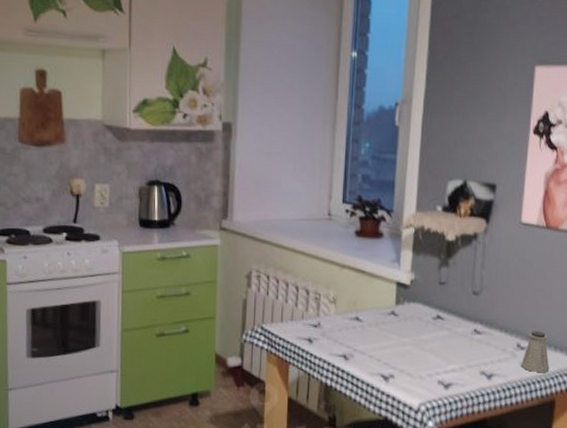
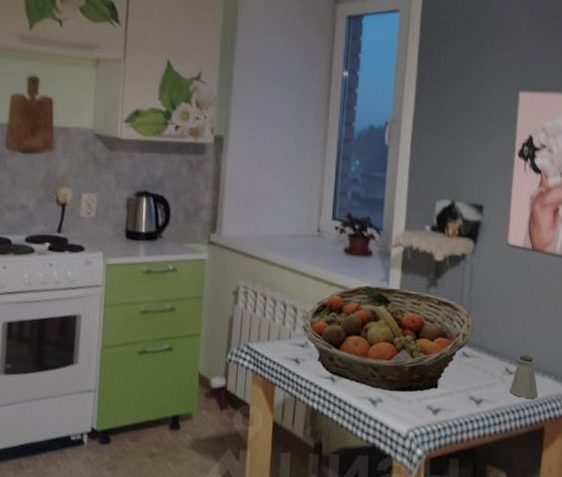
fruit basket: none [314,266,485,369] -> present [301,285,473,393]

